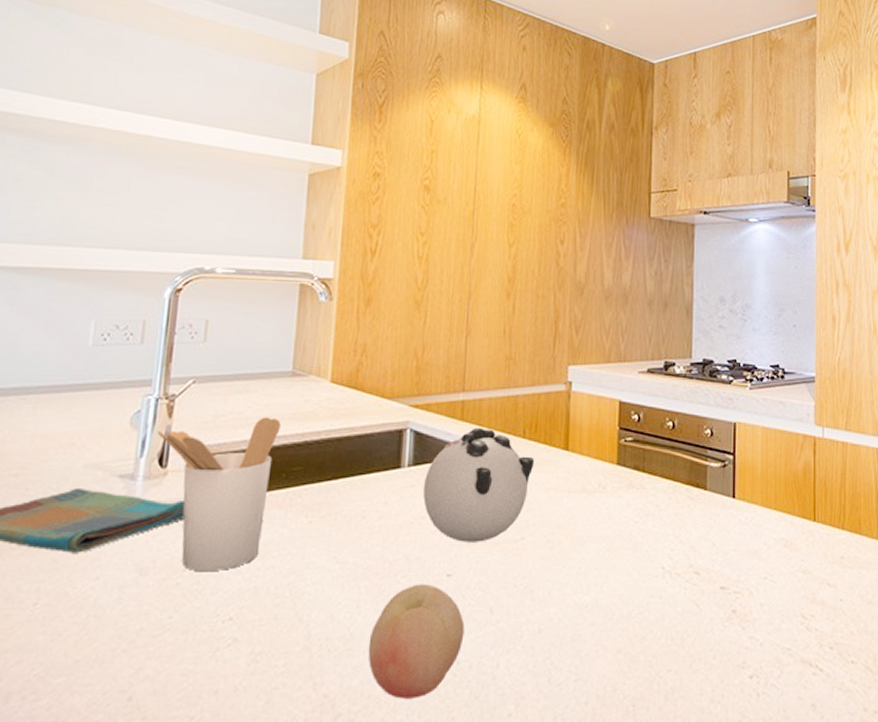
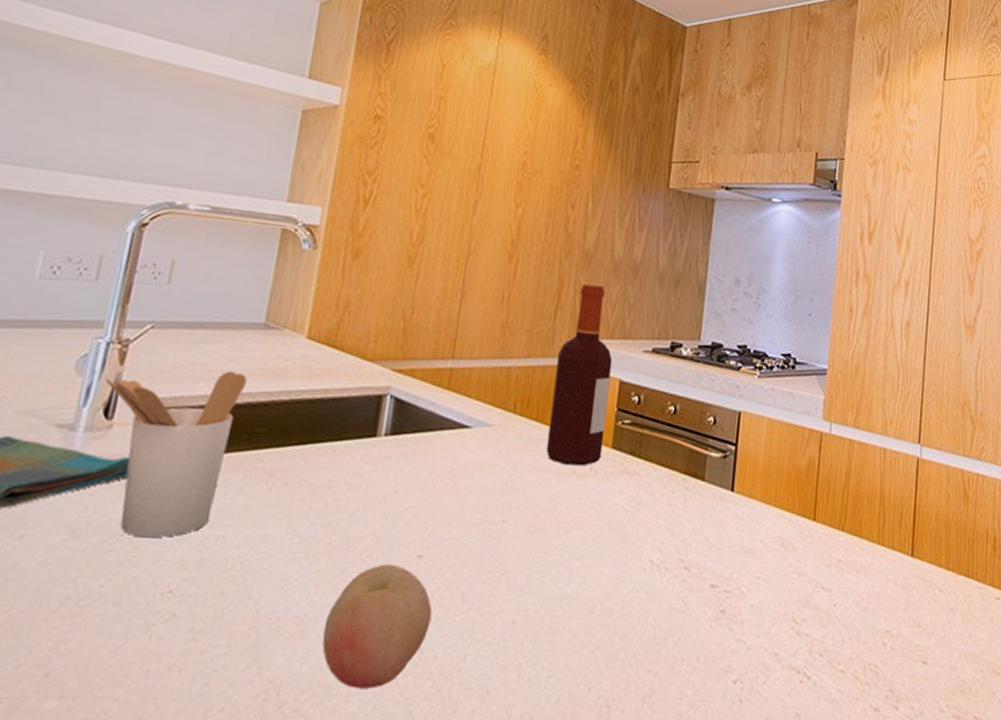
teapot: present [423,427,535,542] -> none [398,398,524,523]
bottle: none [556,314,611,483] -> present [546,284,613,466]

